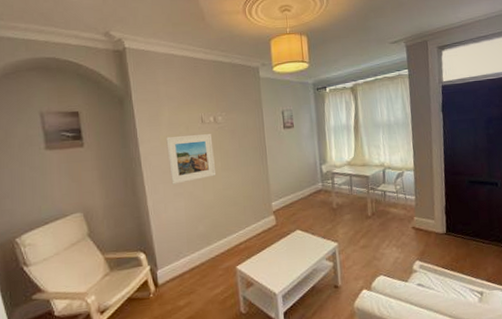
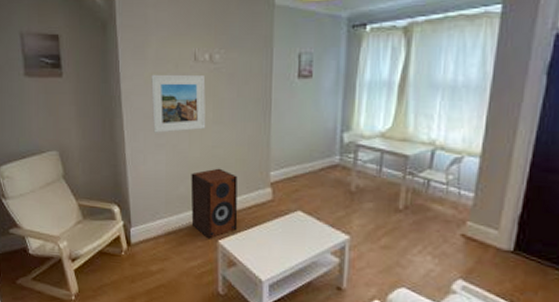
speaker: none [207,206,251,267] -> present [190,168,238,239]

